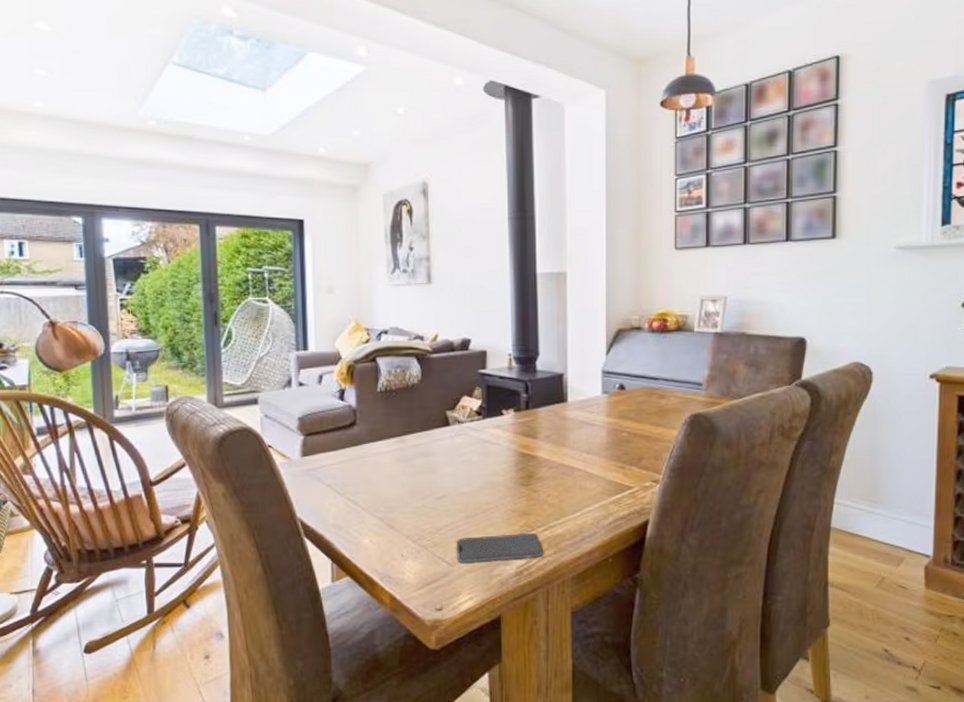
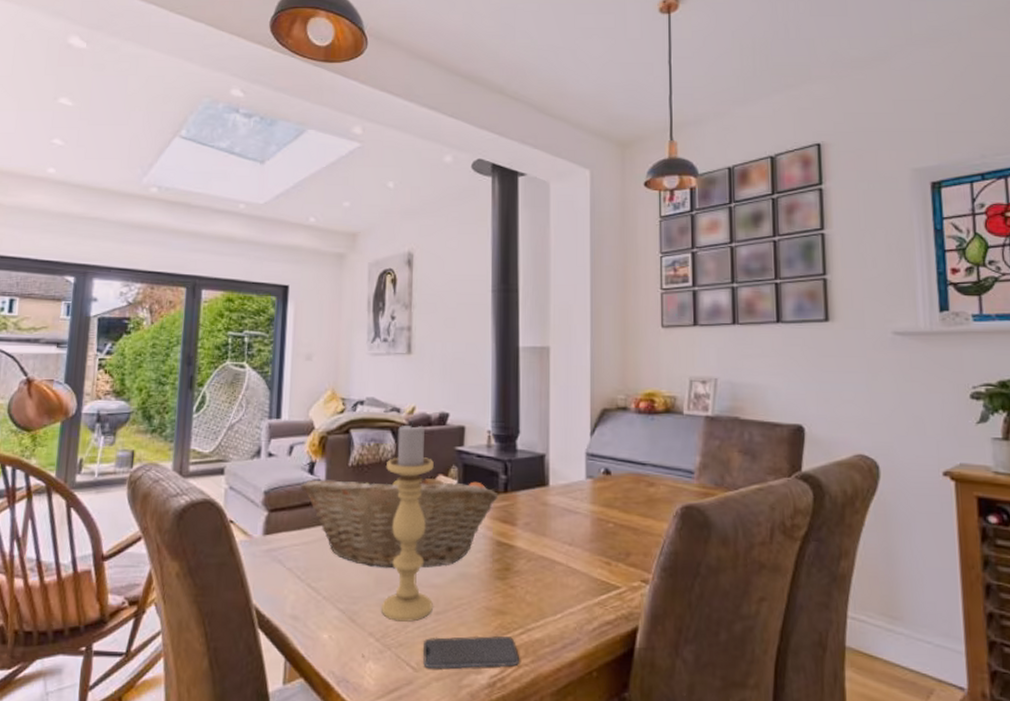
fruit basket: none [332,399,521,481] -> present [300,477,499,569]
candle holder: none [412,349,463,525] -> present [382,422,434,622]

